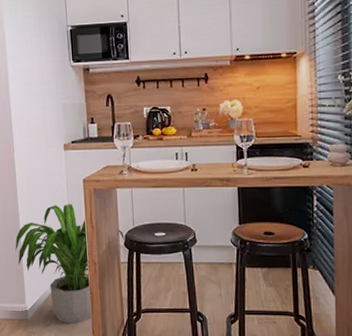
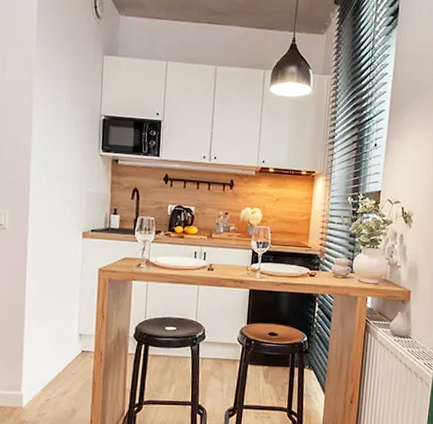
potted plant: present [15,204,126,324] -> none [17,292,136,413]

